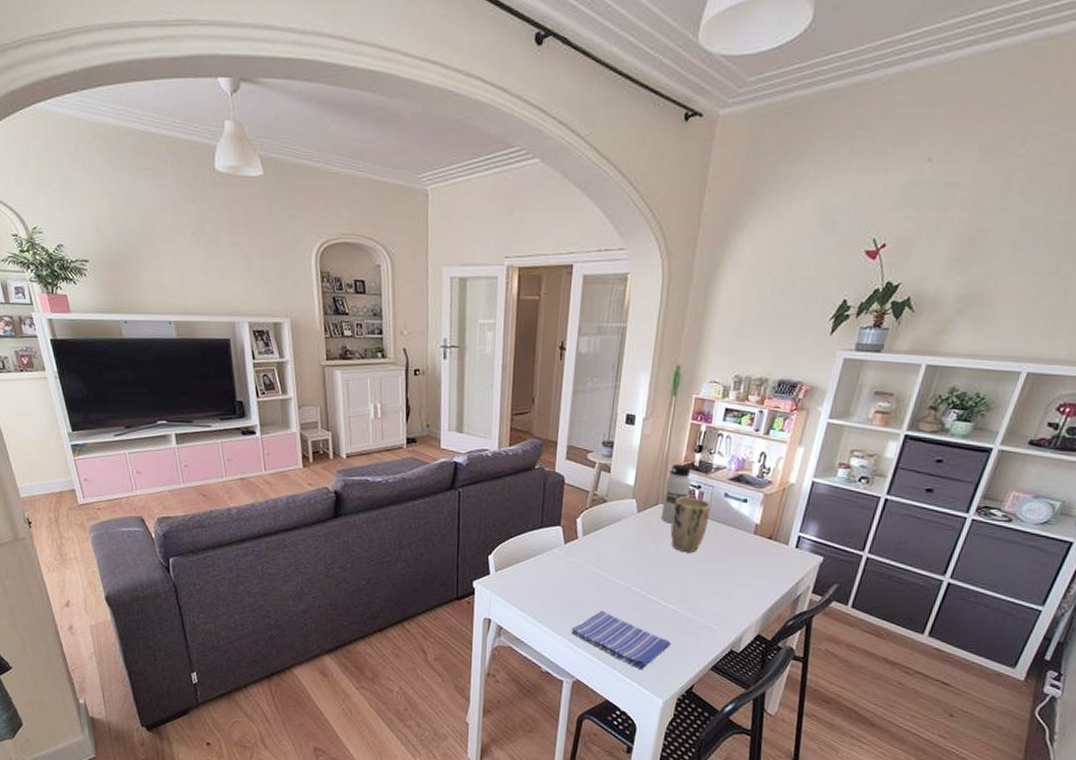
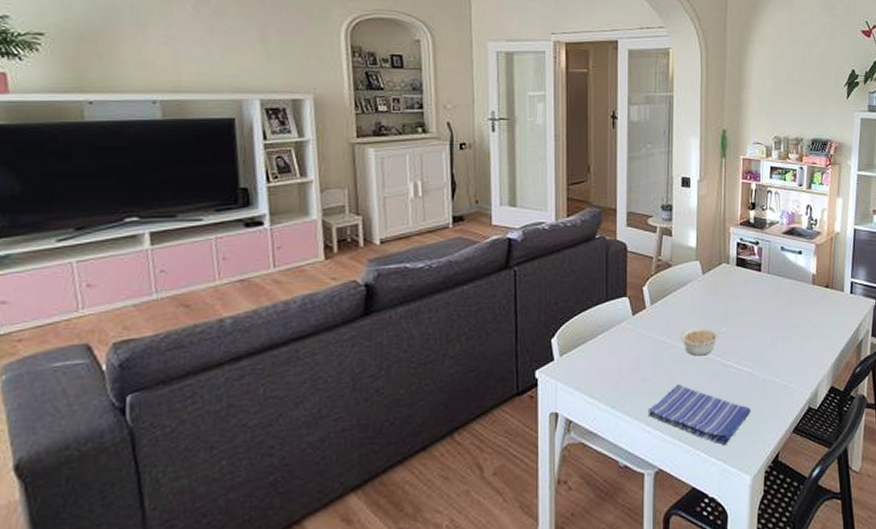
legume: none [608,561,655,589] -> present [680,327,726,356]
water bottle: present [660,463,691,524] -> none [725,222,749,282]
plant pot: present [670,497,711,553] -> none [736,254,771,311]

